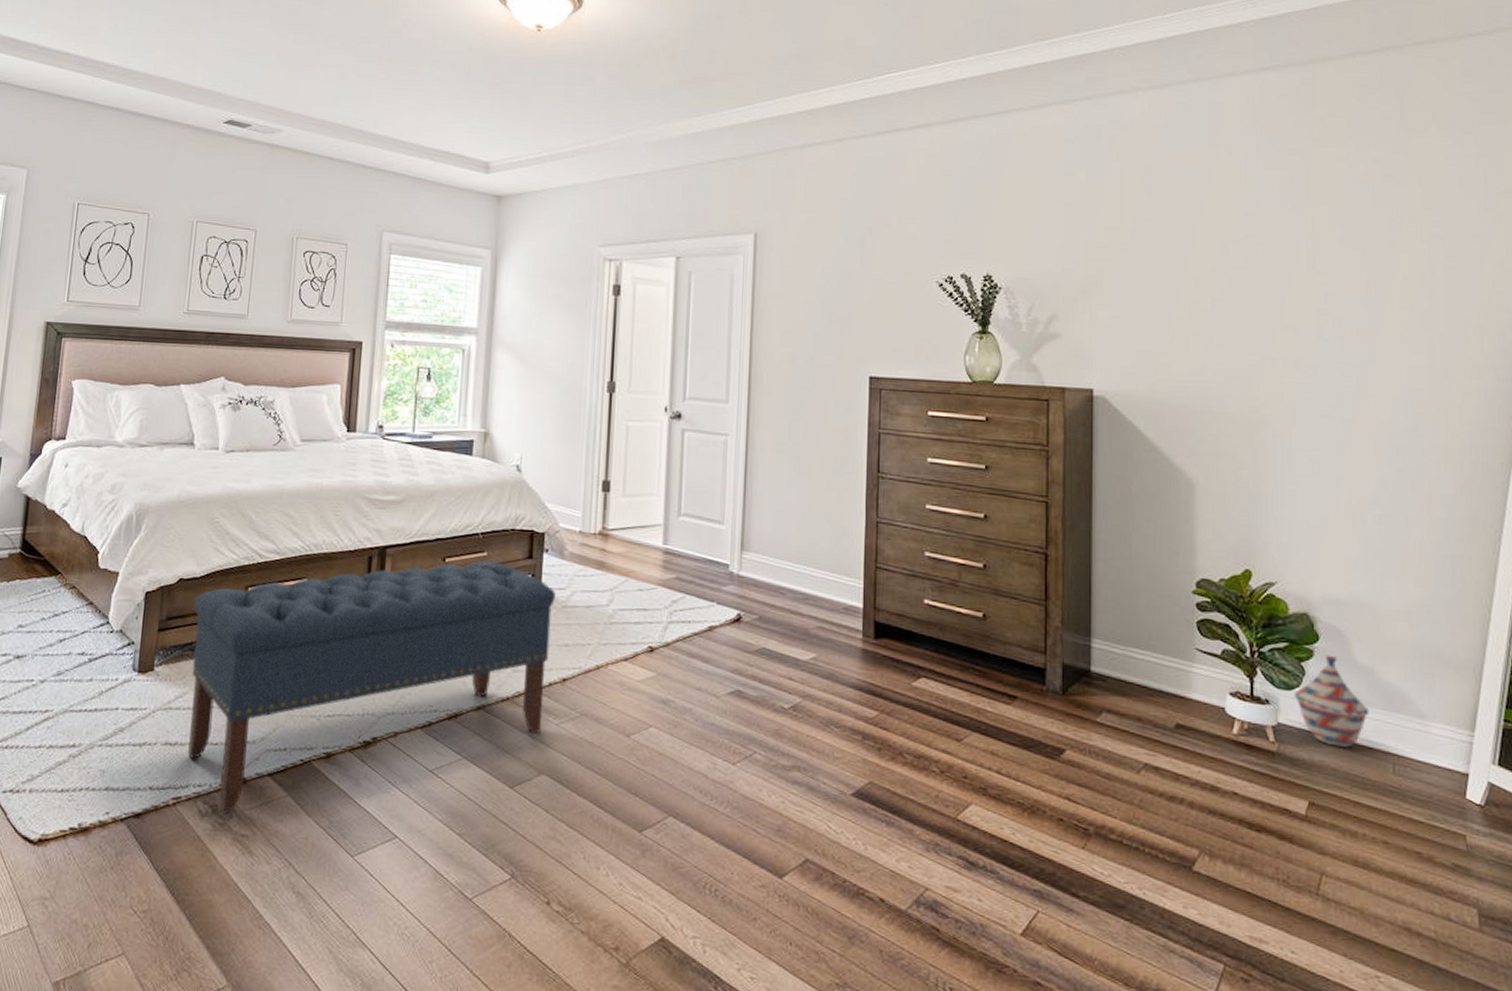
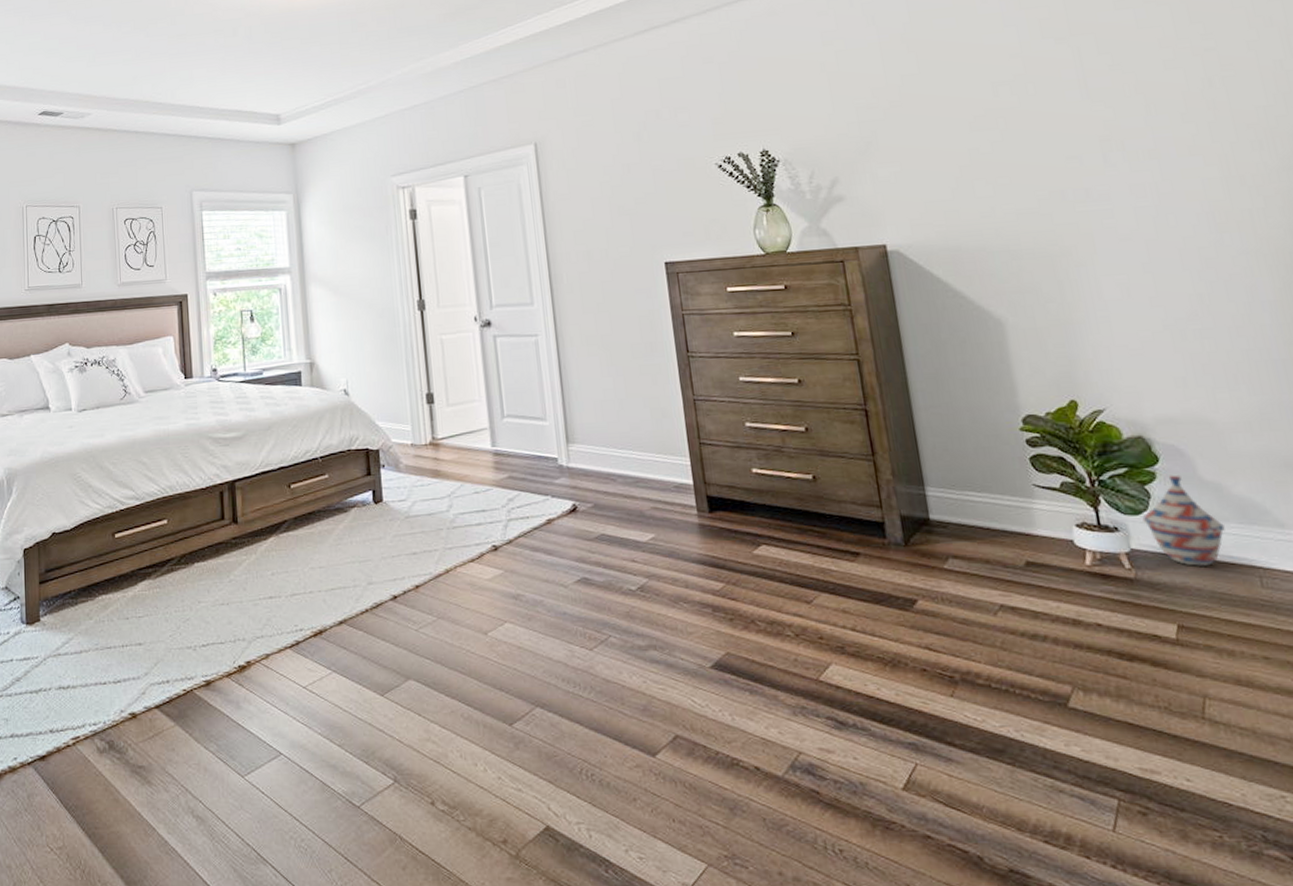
bench: present [188,560,555,812] -> none [68,481,403,746]

